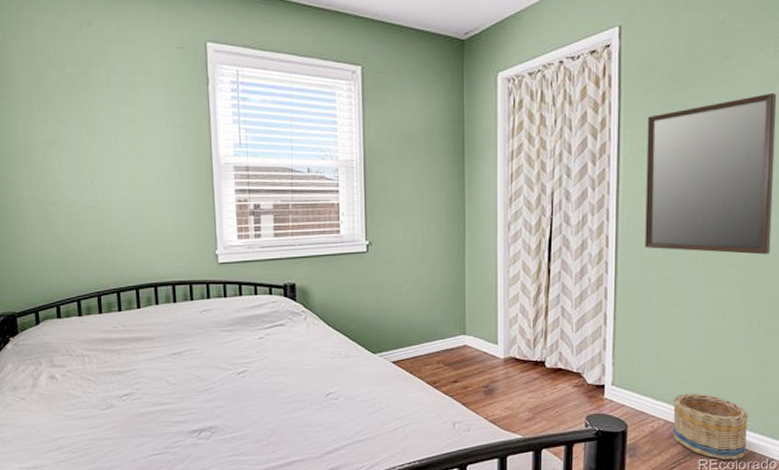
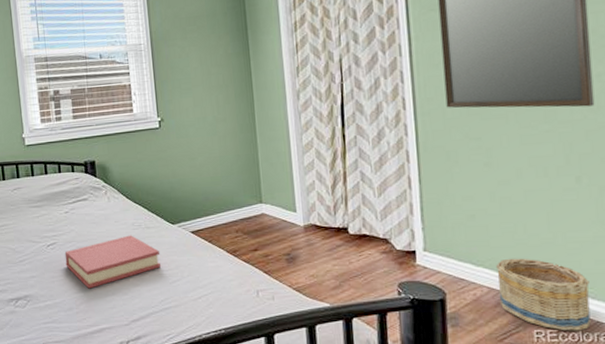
hardback book: none [256,364,359,420] -> present [64,235,161,289]

